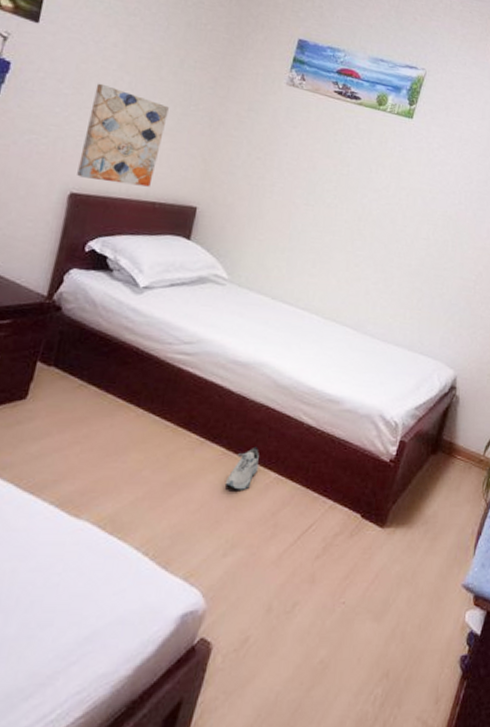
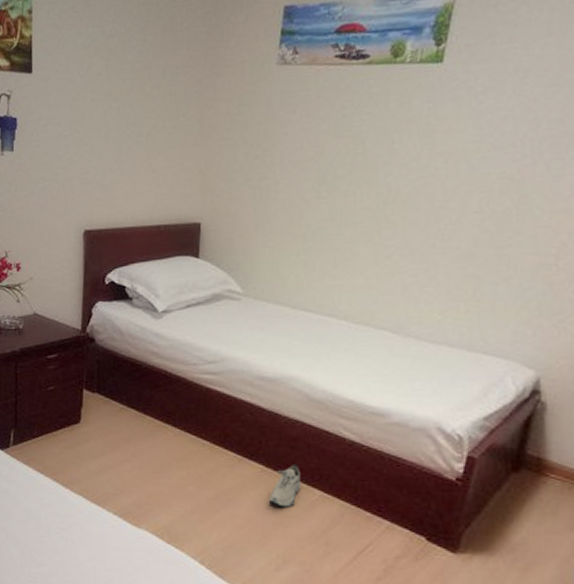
wall art: present [77,83,169,187] -> none [87,117,158,214]

